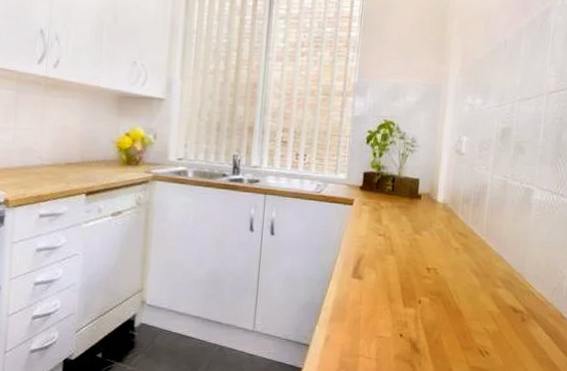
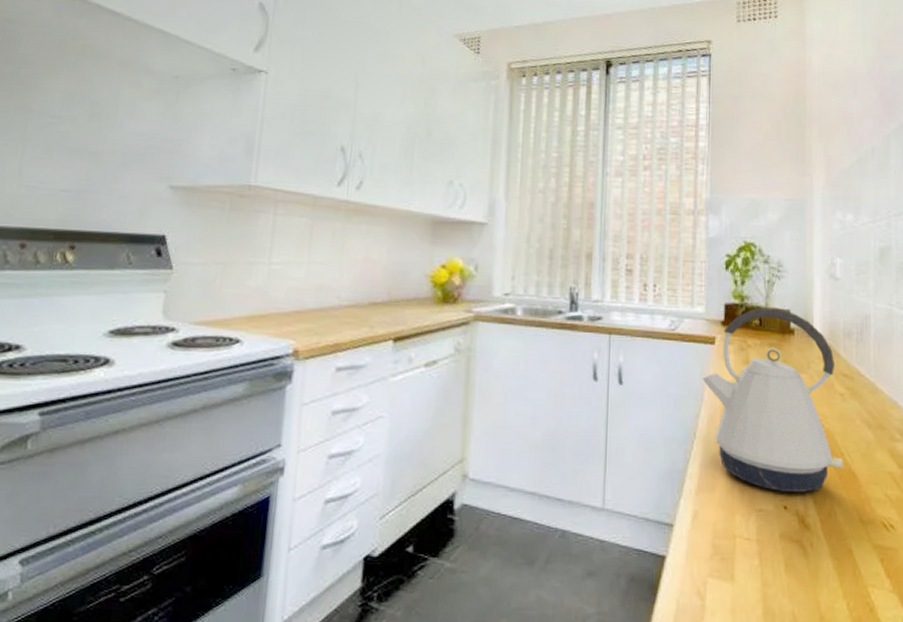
kettle: none [340,176,454,325] -> present [702,307,844,492]

